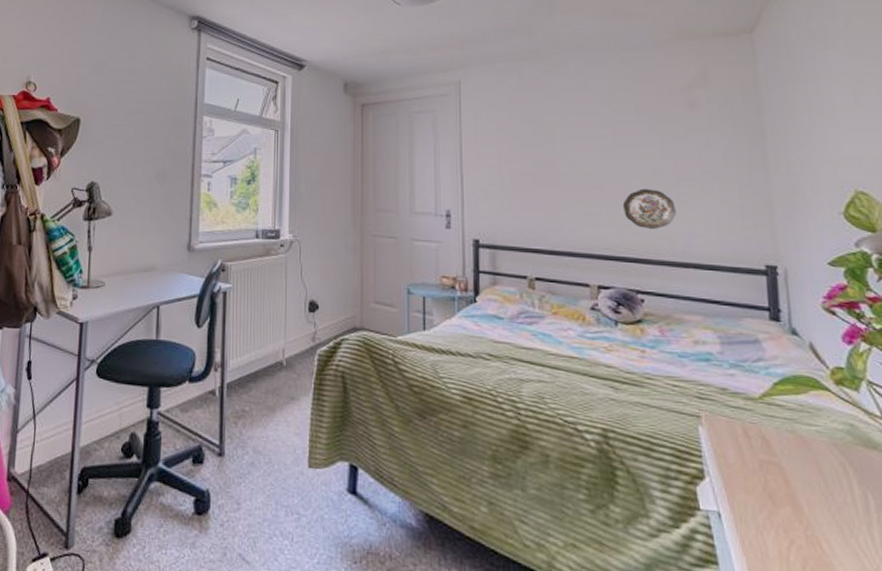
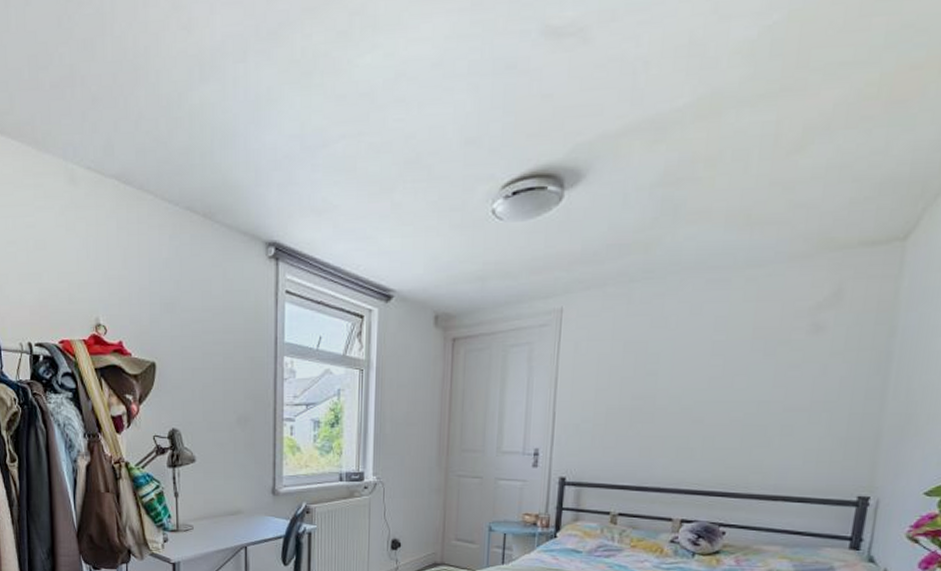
decorative plate: present [622,188,676,230] -> none [719,421,776,464]

